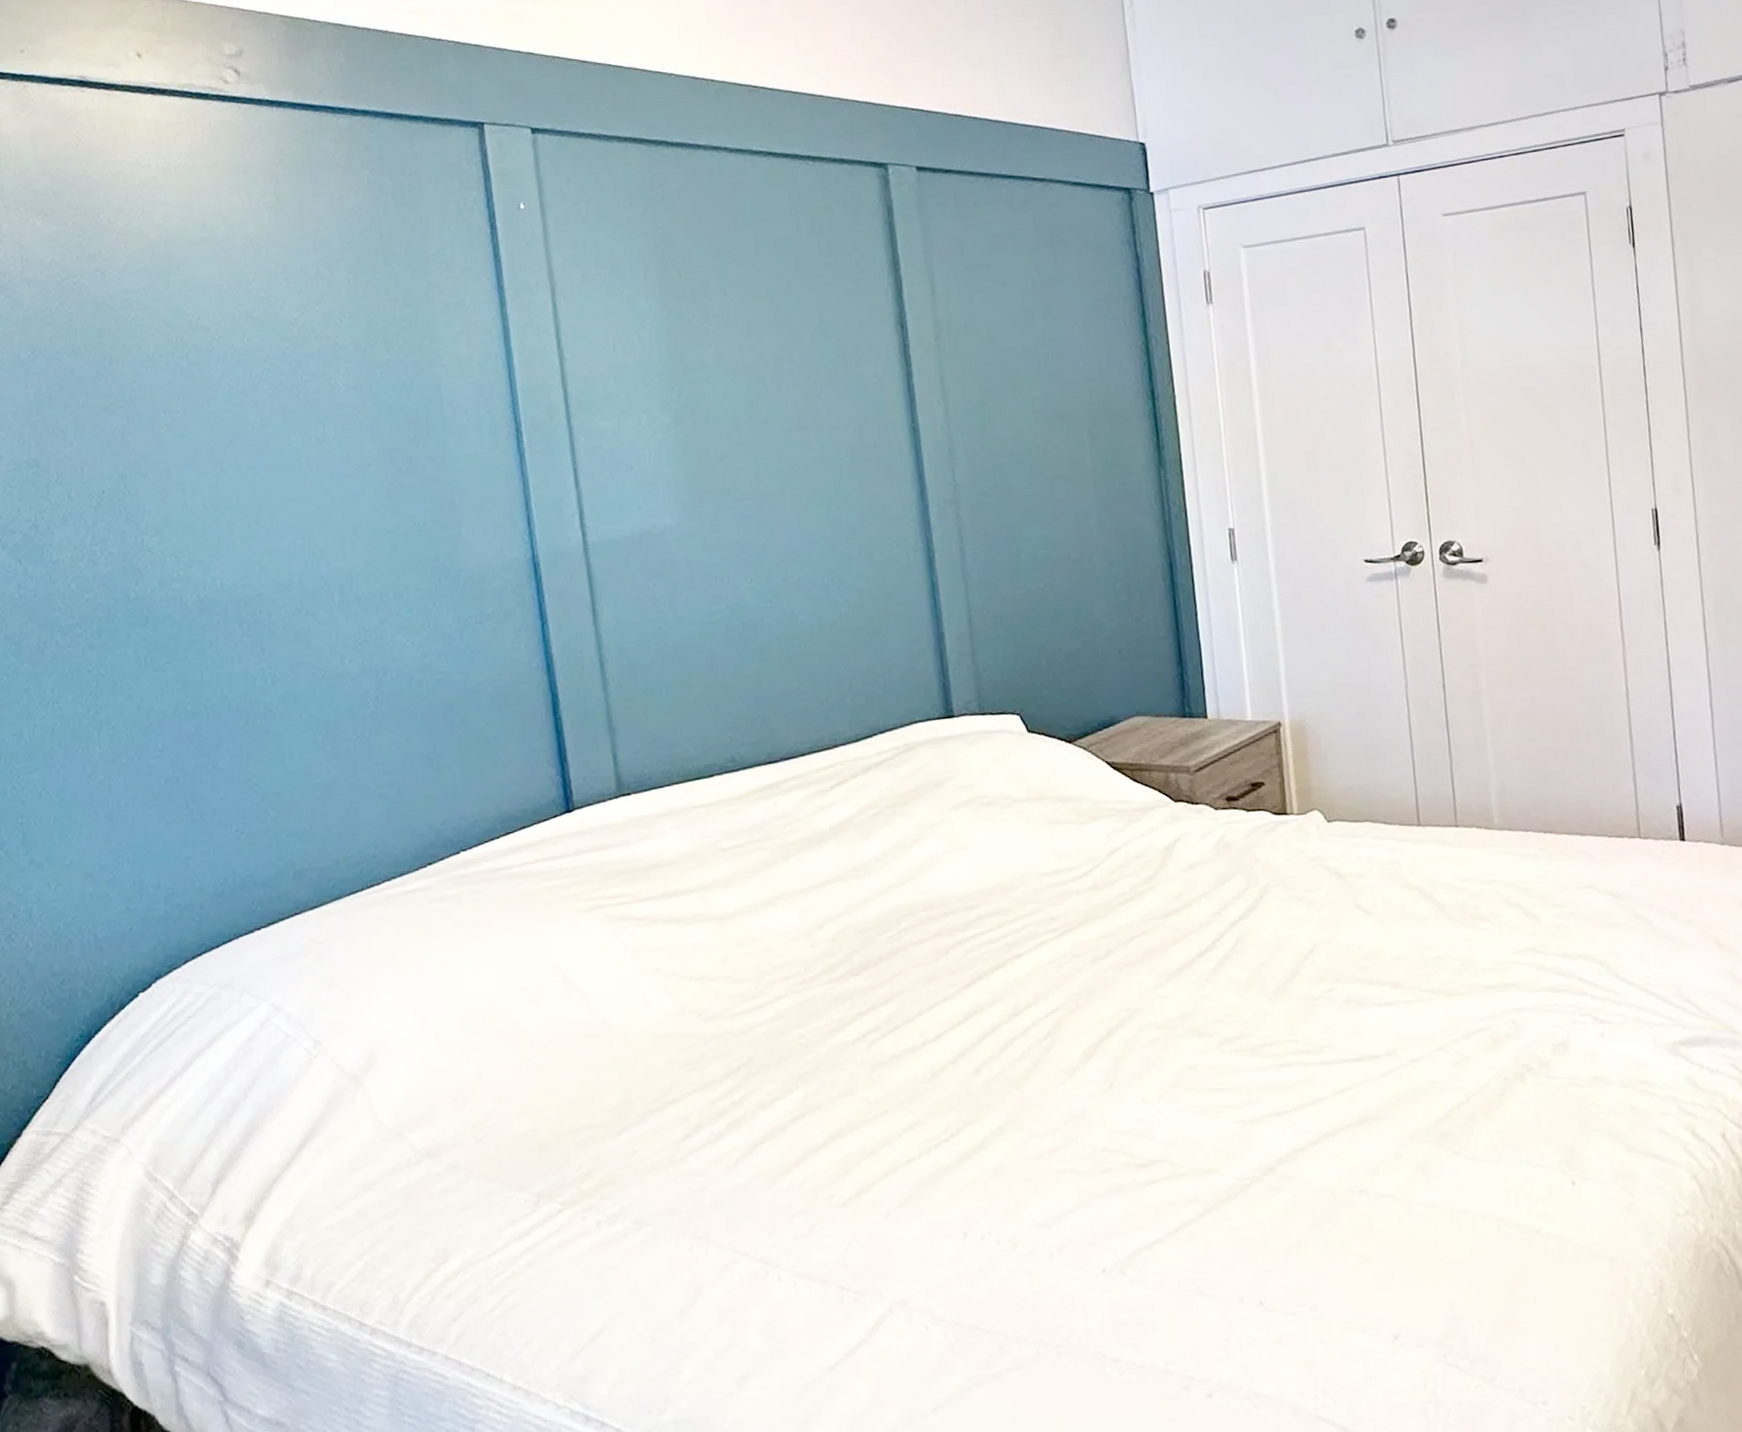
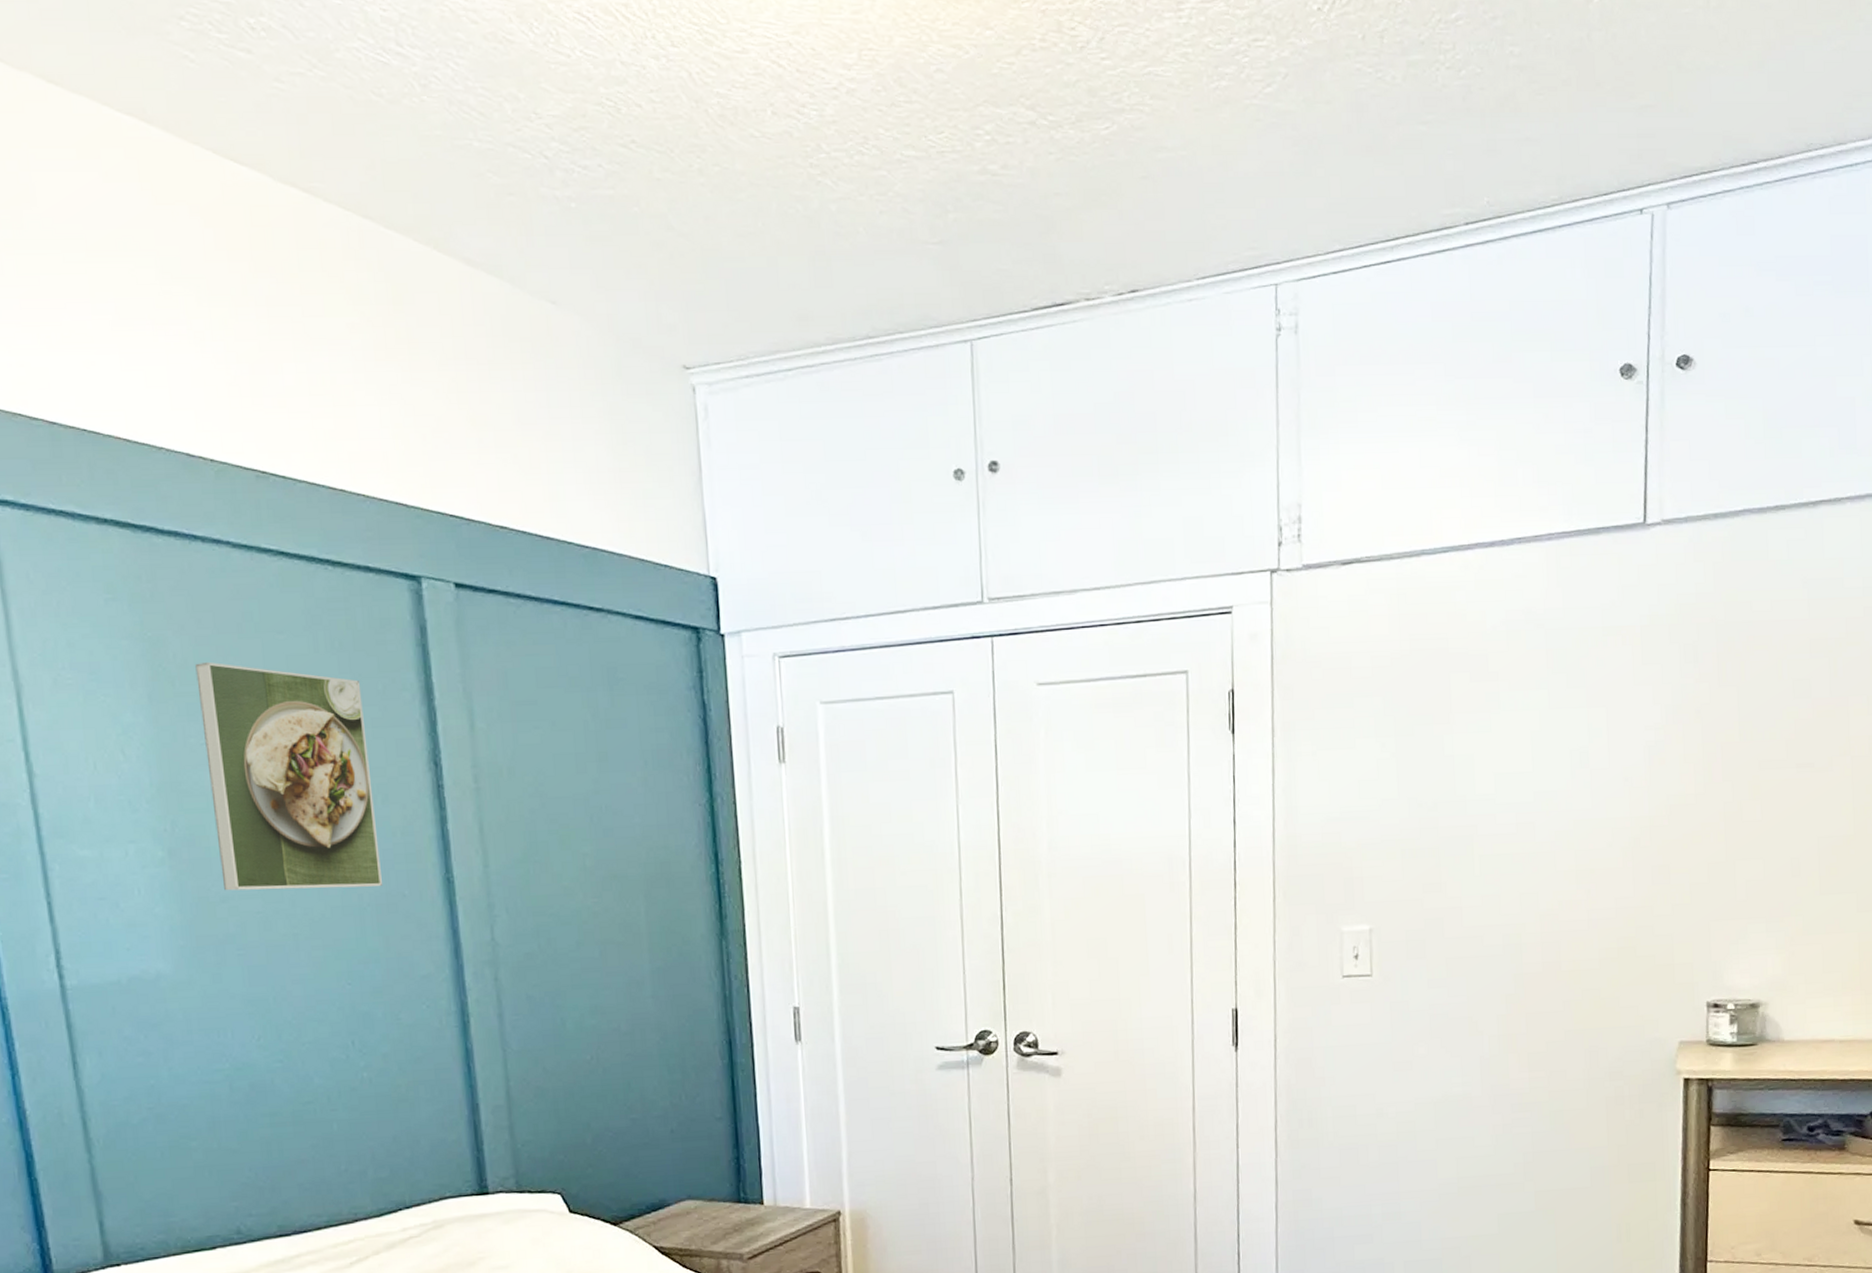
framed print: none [698,251,857,450] -> present [195,661,382,891]

